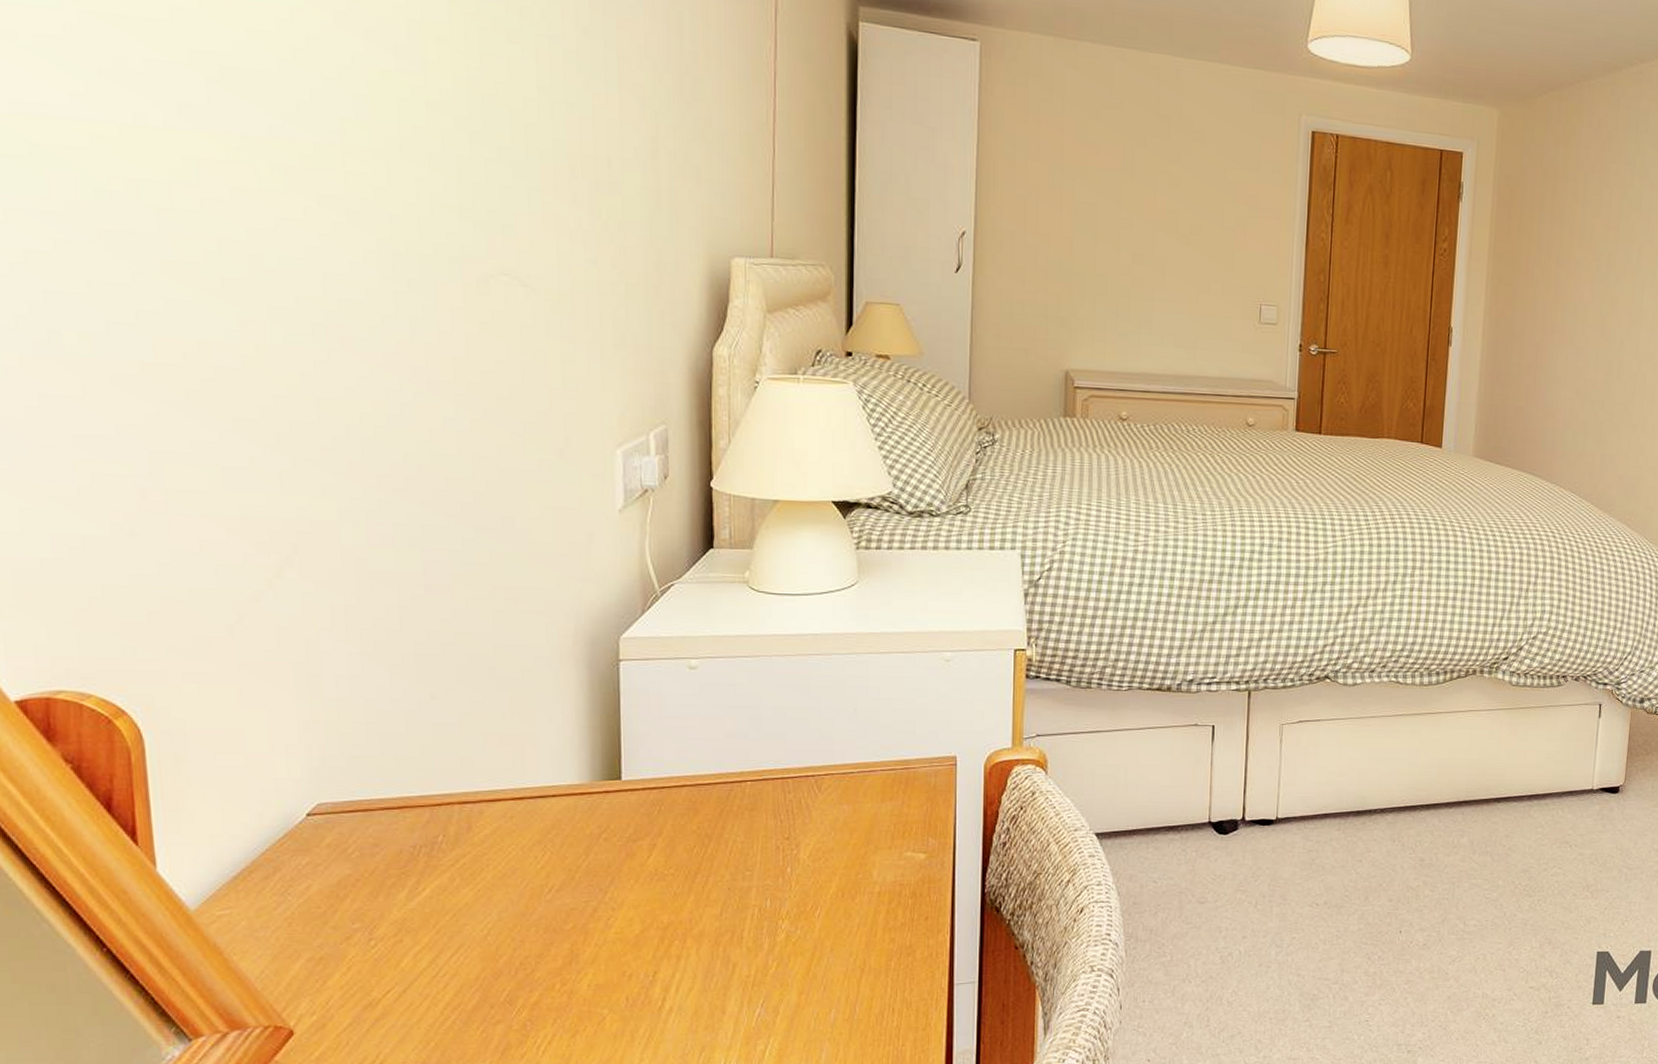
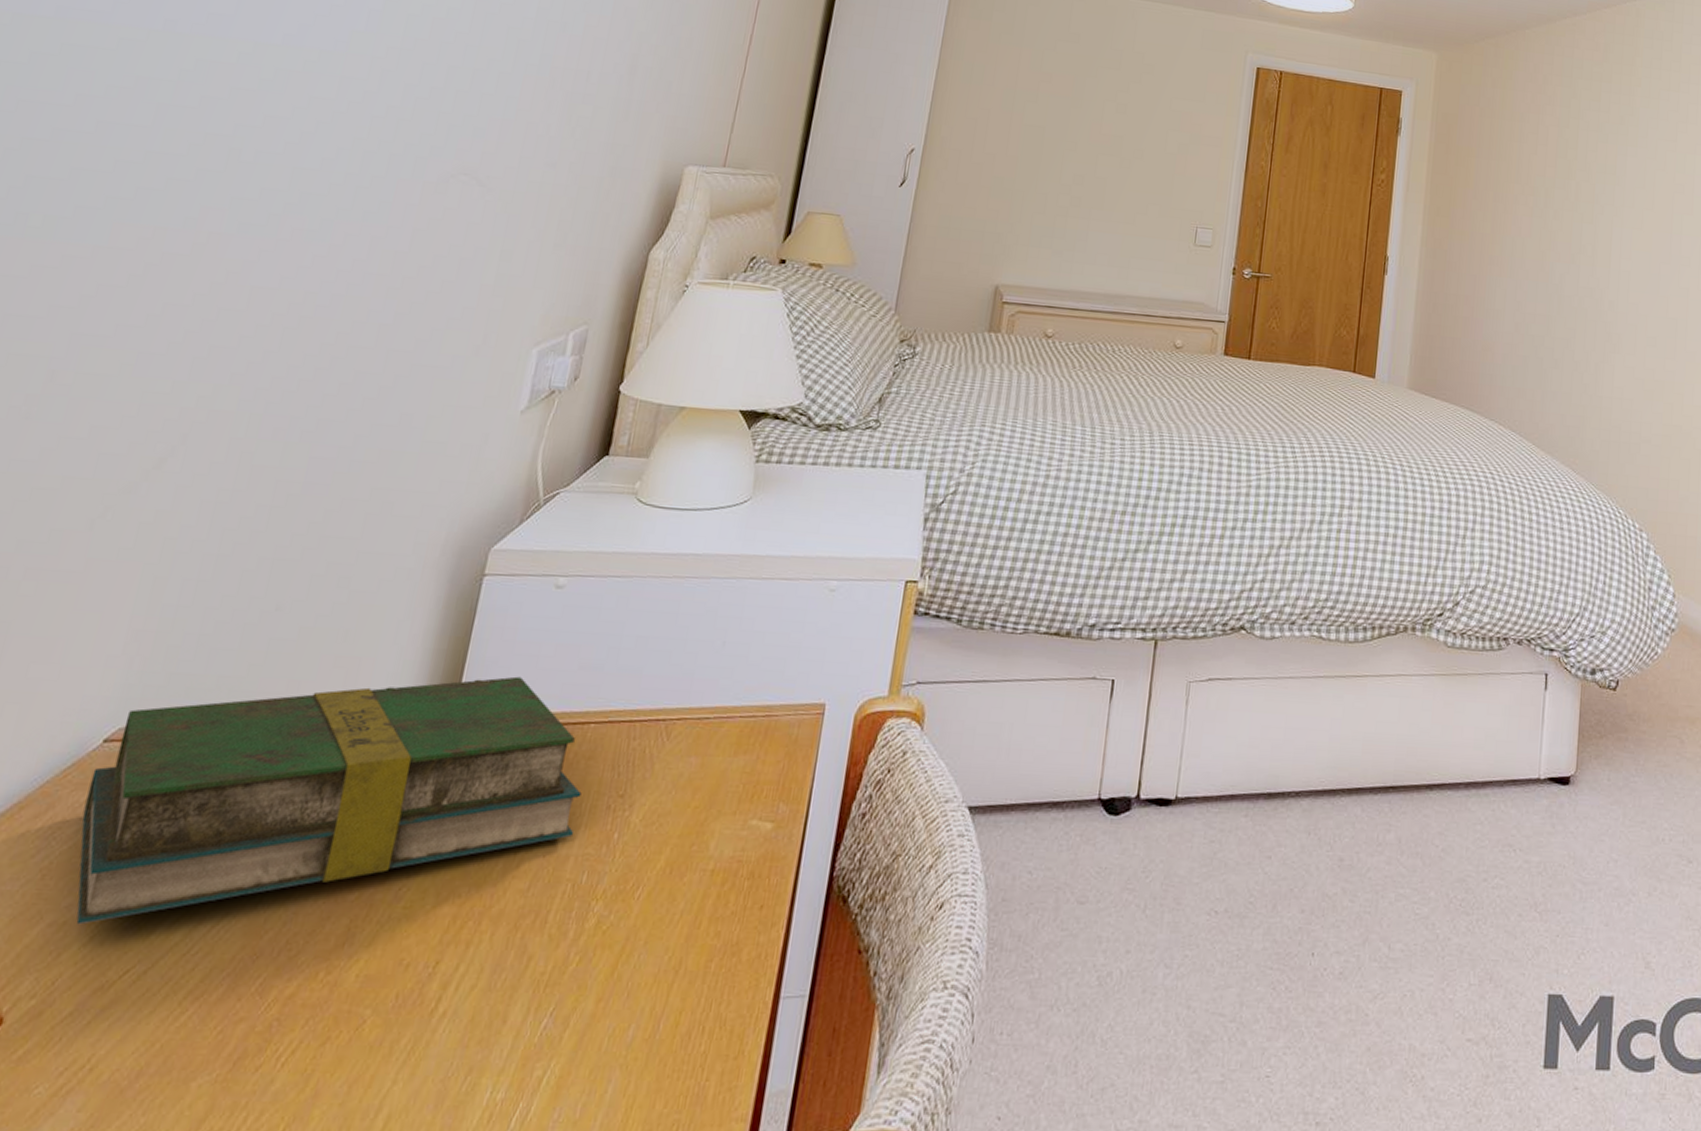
book: none [306,746,752,959] -> present [76,676,582,925]

